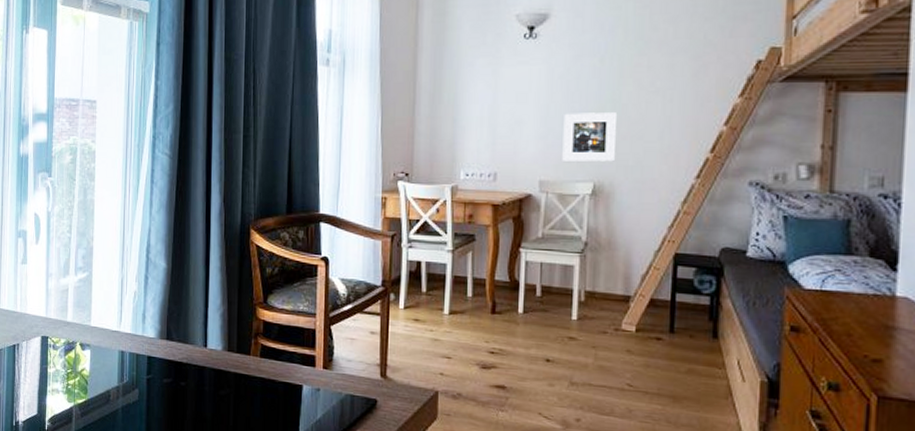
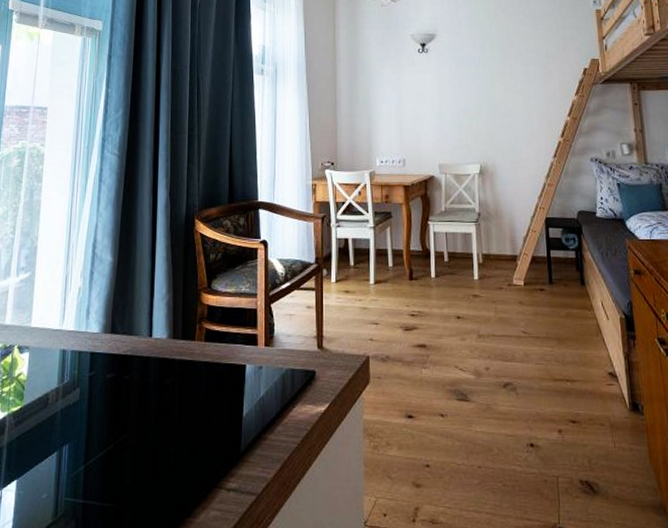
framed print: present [562,113,618,162] -> none [453,108,495,148]

